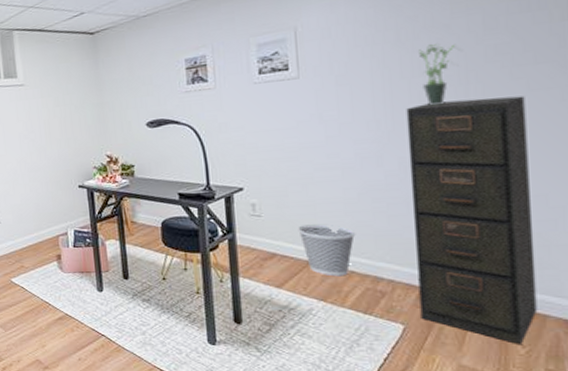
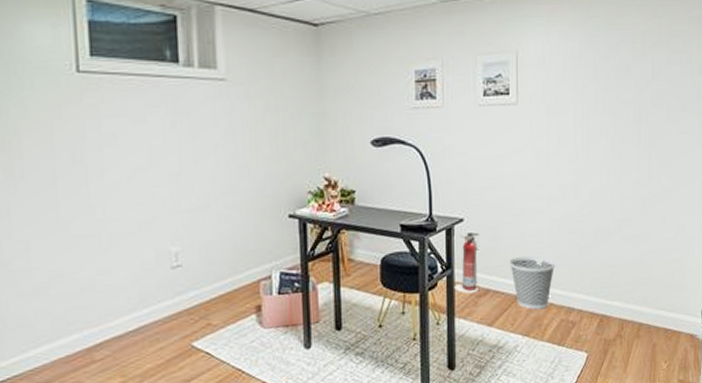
fire extinguisher: none [236,199,264,257] -> present [454,231,479,294]
filing cabinet: present [406,95,538,344] -> none [598,137,676,360]
potted plant: present [419,44,460,106] -> none [609,84,636,142]

